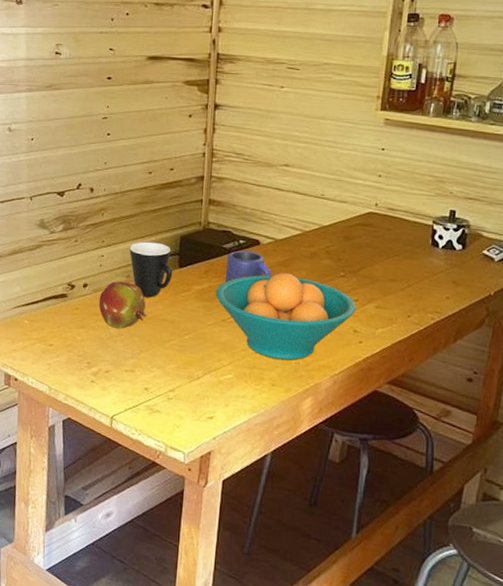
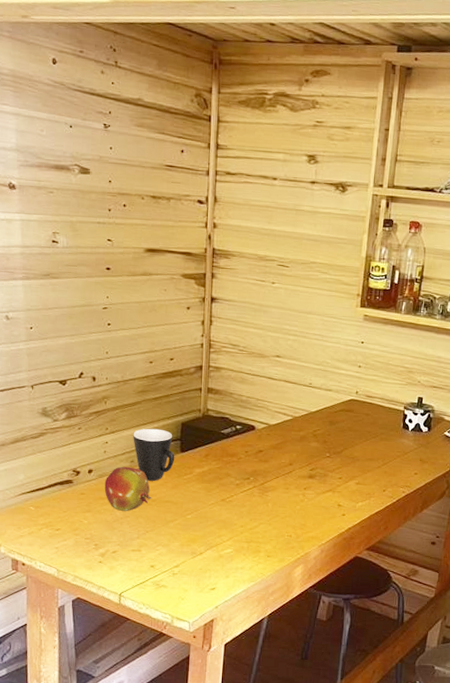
fruit bowl: present [215,273,356,361] -> none [215,455,340,534]
mug: present [226,250,272,283] -> none [224,435,266,465]

